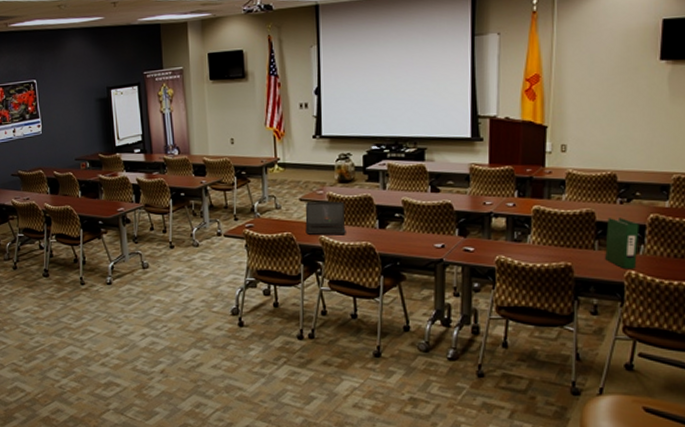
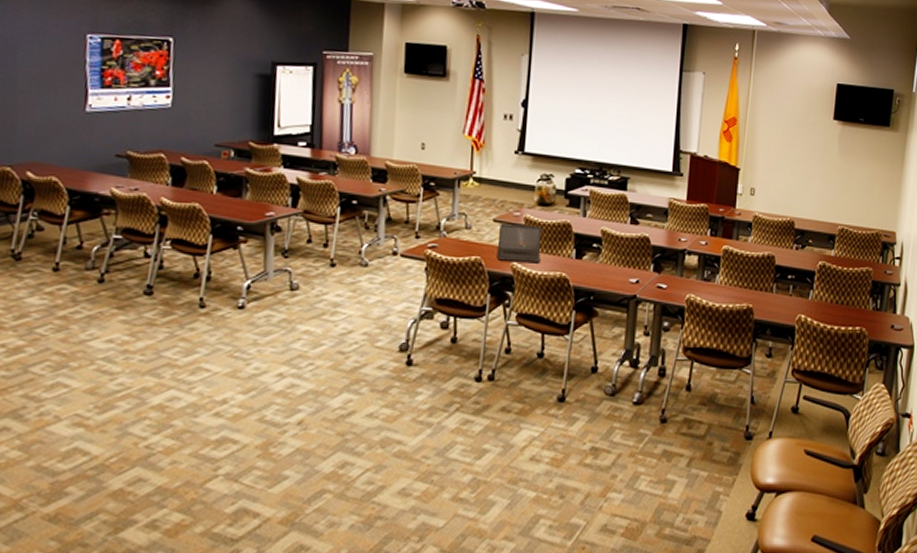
binder: present [605,218,640,270] -> none [781,262,810,314]

